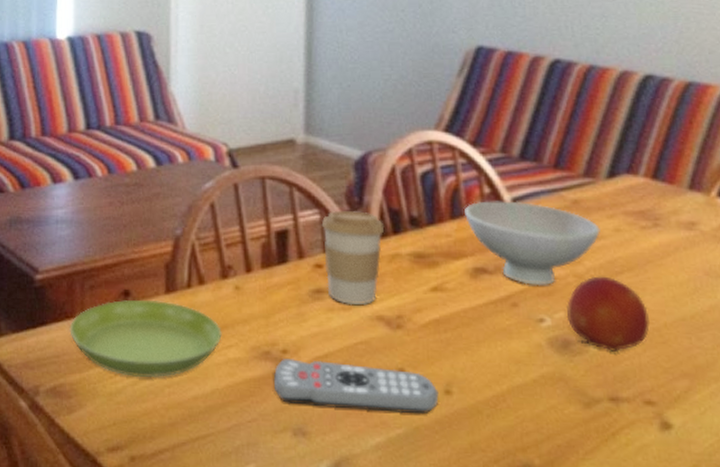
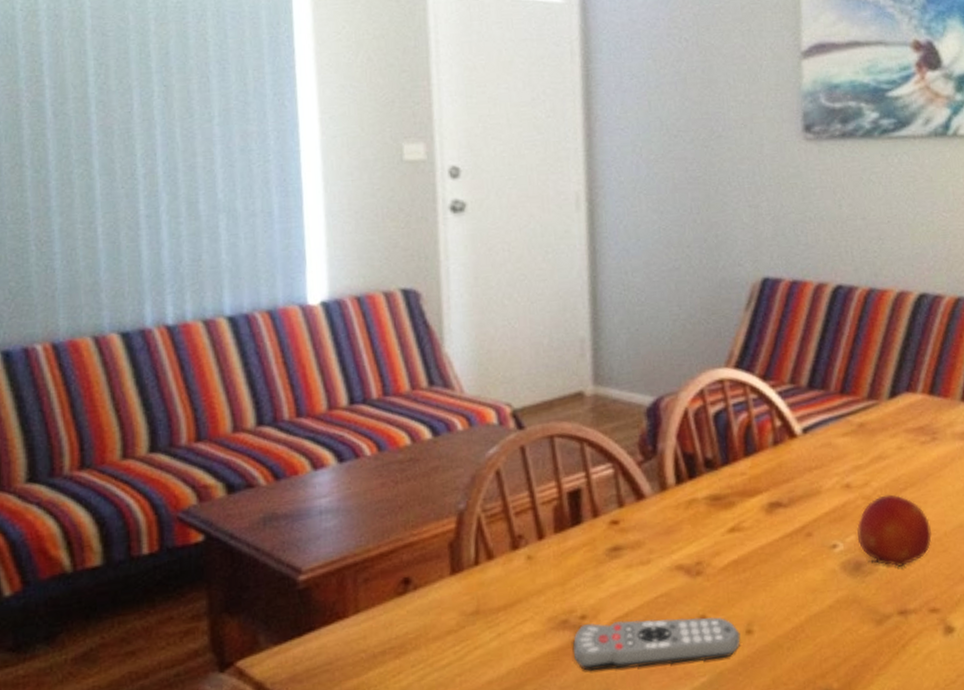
saucer: present [69,300,222,378] -> none [342,583,516,671]
coffee cup: present [321,211,385,305] -> none [615,460,680,559]
bowl: present [464,201,600,285] -> none [757,430,885,512]

